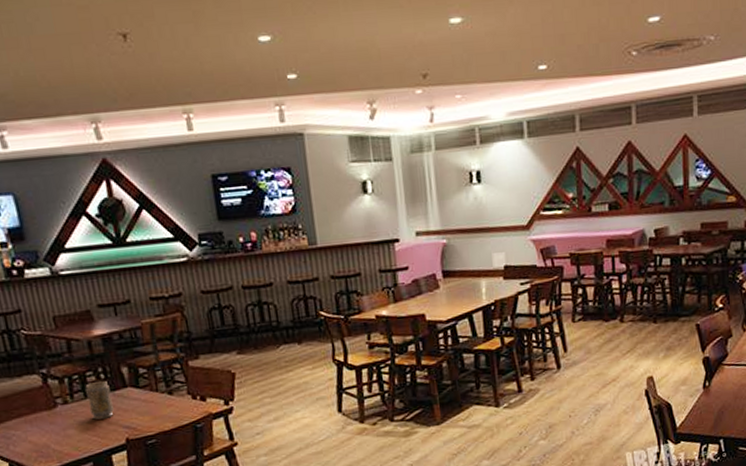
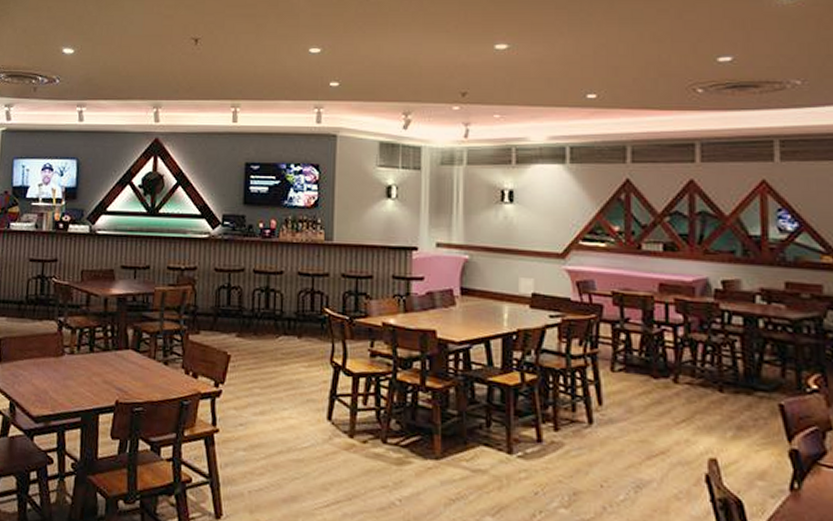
vase: present [85,380,114,420] -> none [90,338,113,376]

